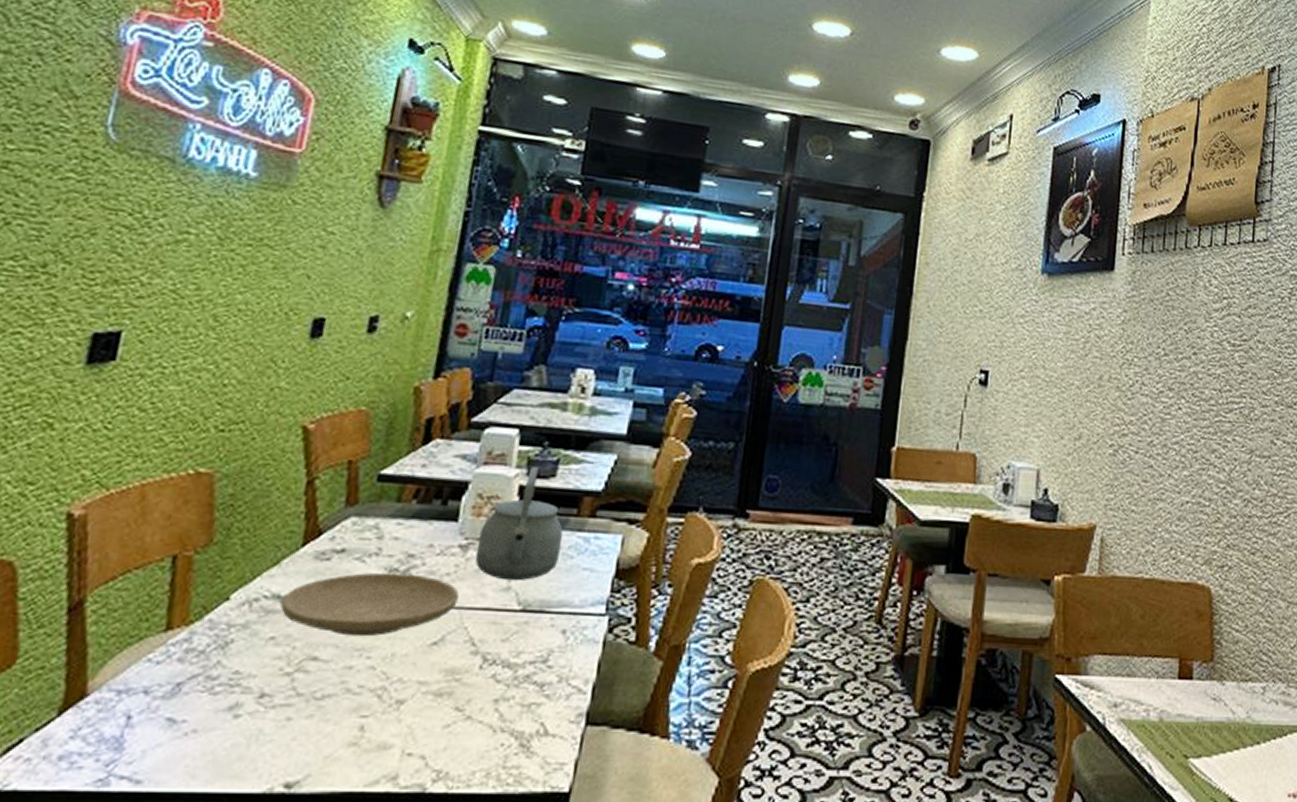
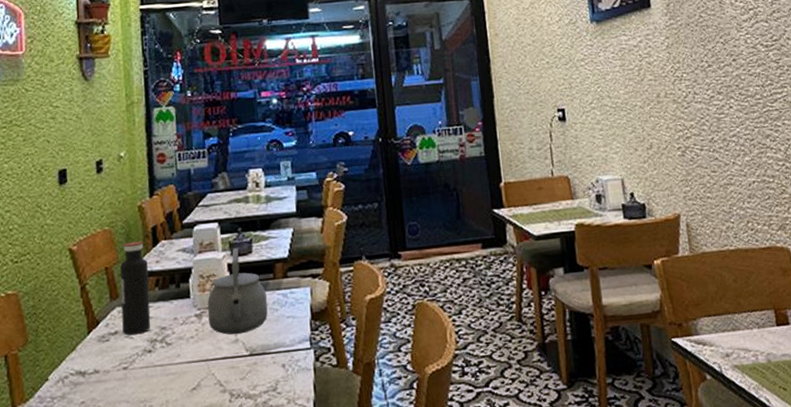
plate: present [280,572,459,637] -> none [83,341,203,393]
water bottle: none [352,432,411,559] -> present [120,241,151,336]

